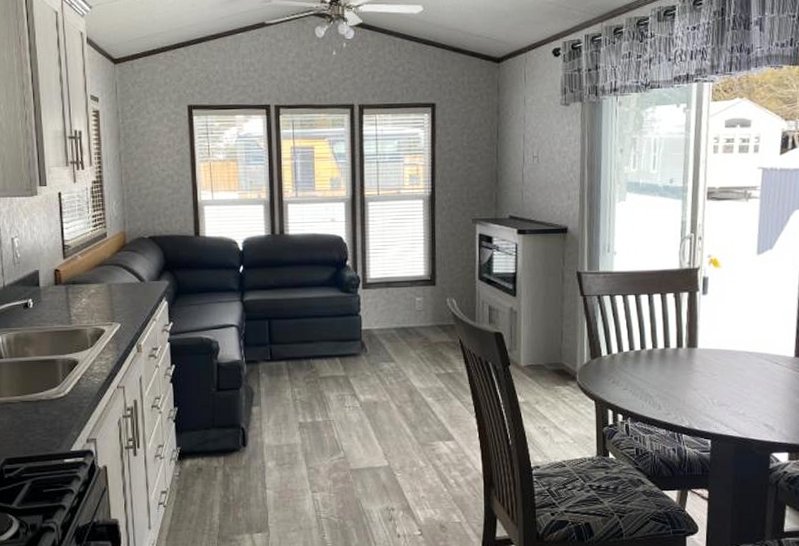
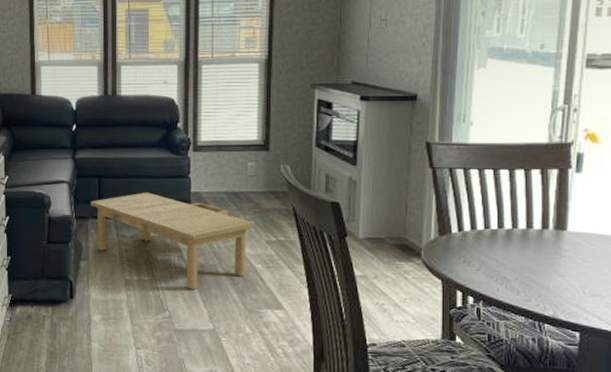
coffee table: none [261,332,424,428] -> present [91,192,254,290]

